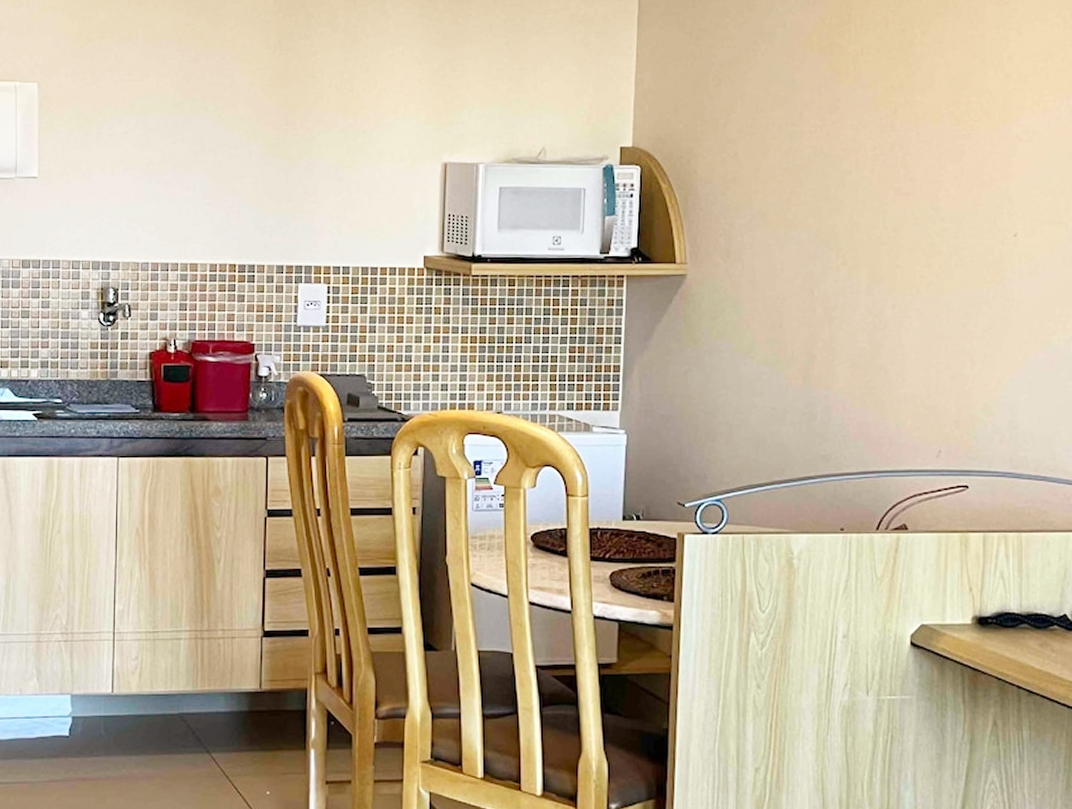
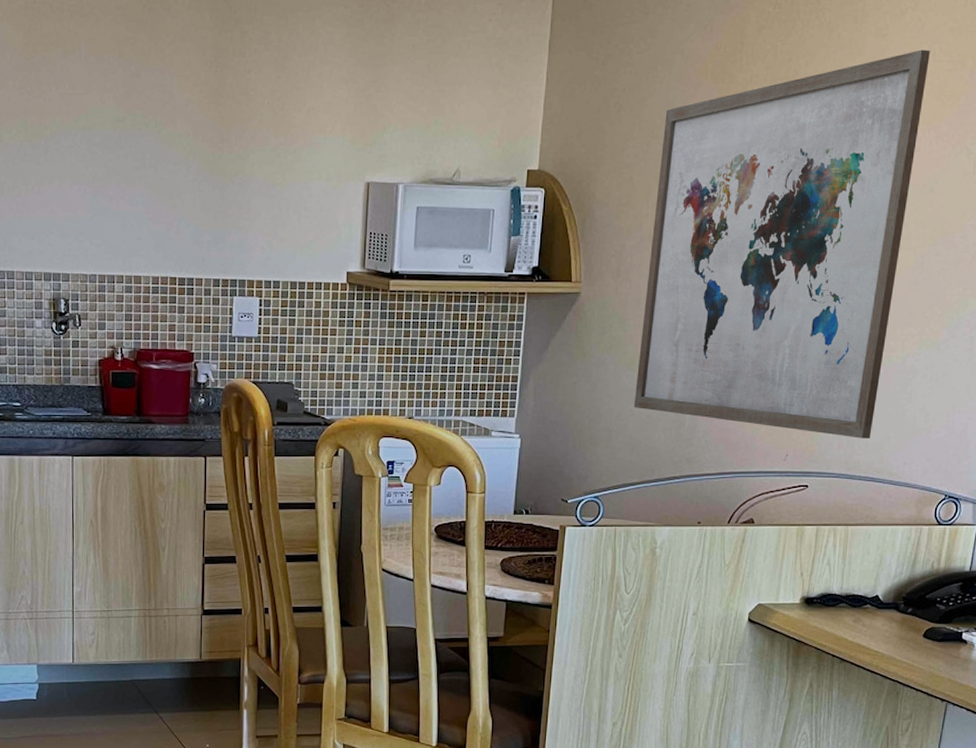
wall art: none [755,16,1060,432] -> present [633,49,930,438]

